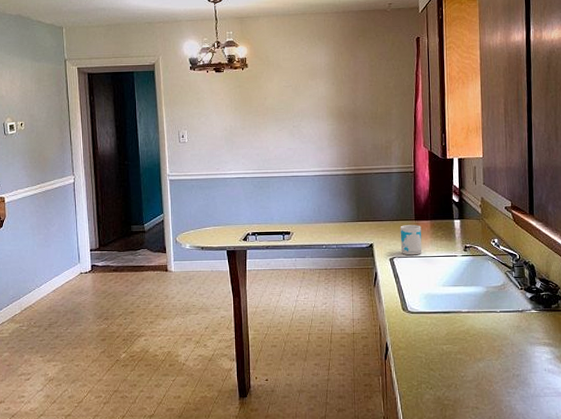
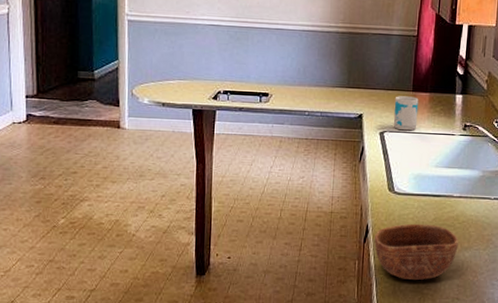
bowl: none [394,339,472,392] -> present [374,223,459,280]

